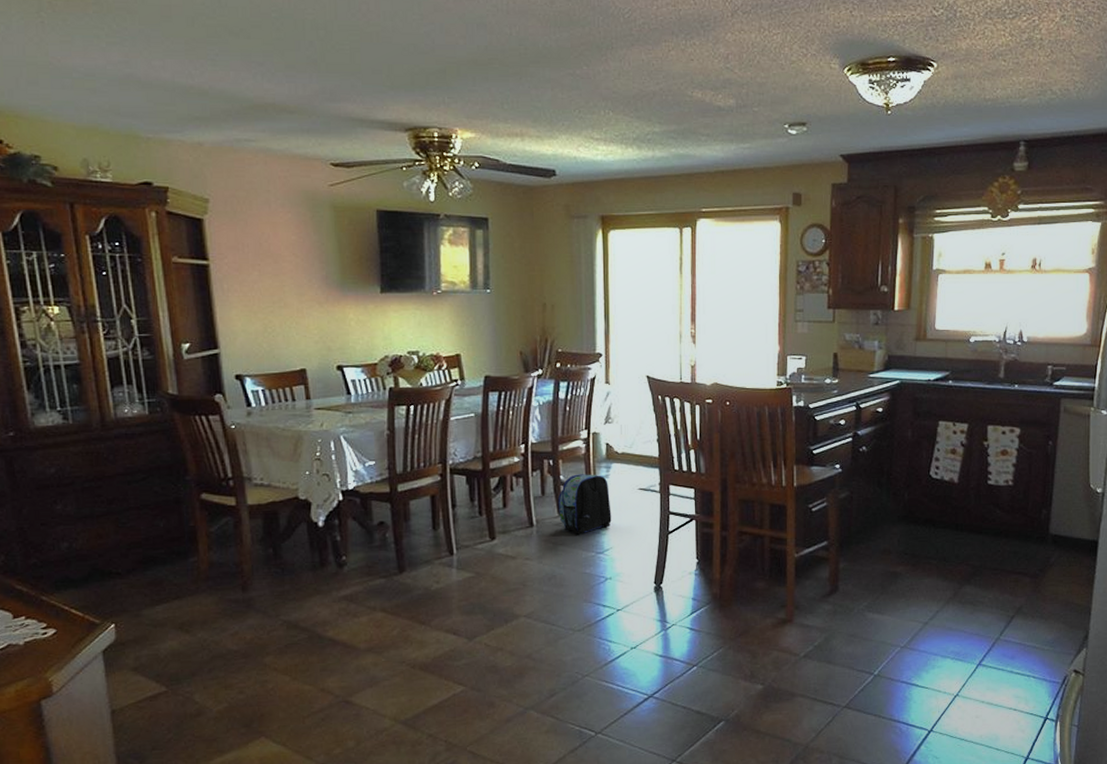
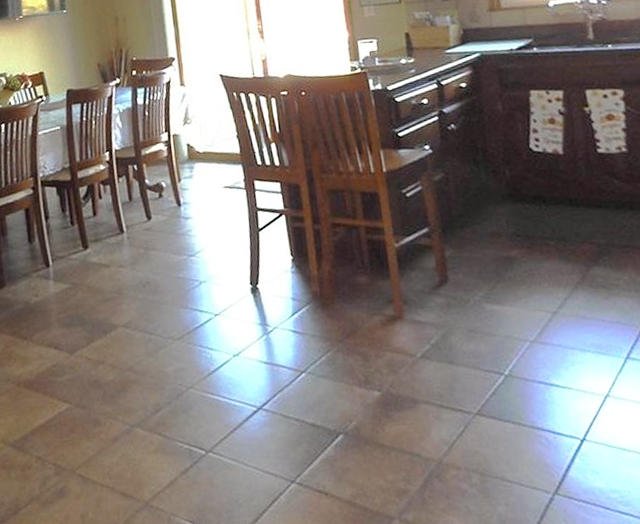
backpack: present [557,474,612,535] -> none [145,175,200,239]

